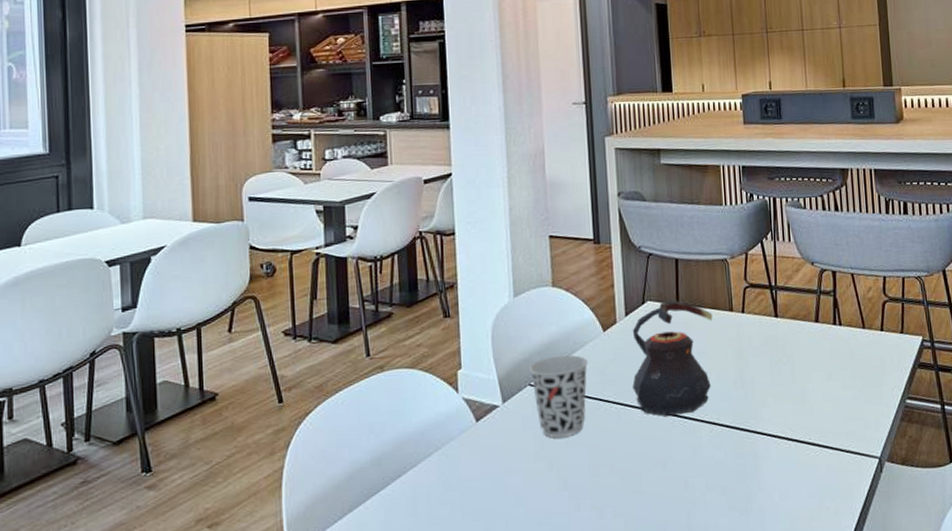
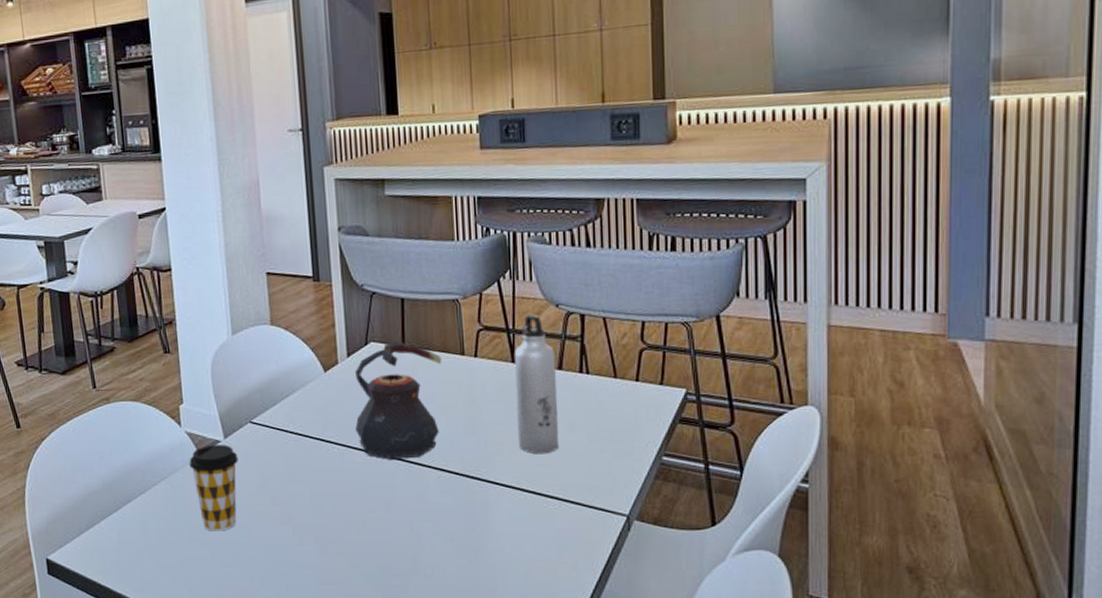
coffee cup: none [465,409,517,503] -> present [189,444,239,532]
cup: present [529,354,588,438] -> none [250,394,309,475]
water bottle: none [777,272,819,404] -> present [514,314,560,455]

